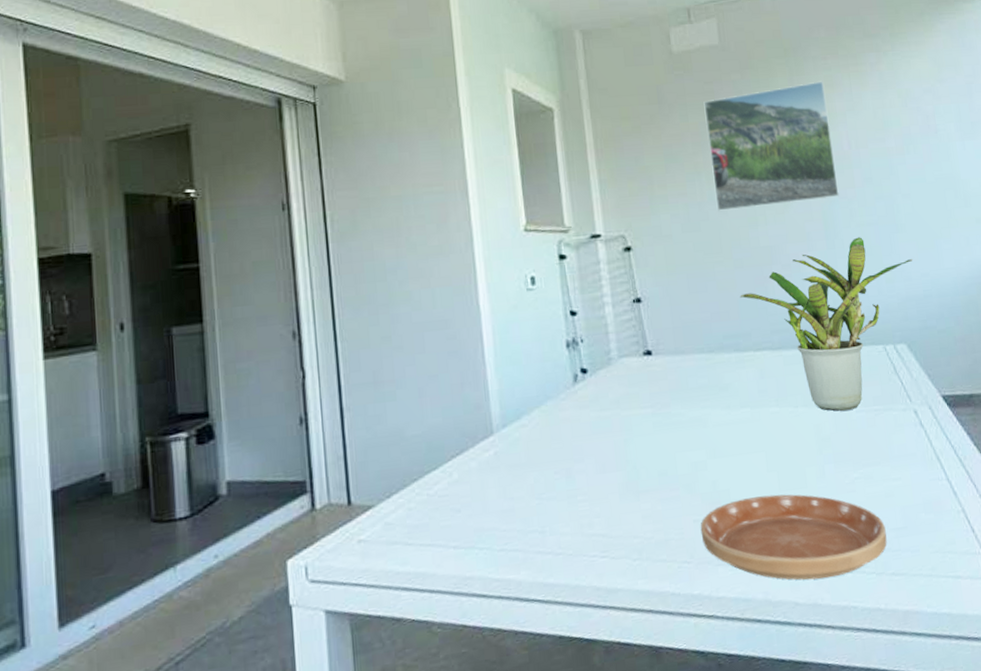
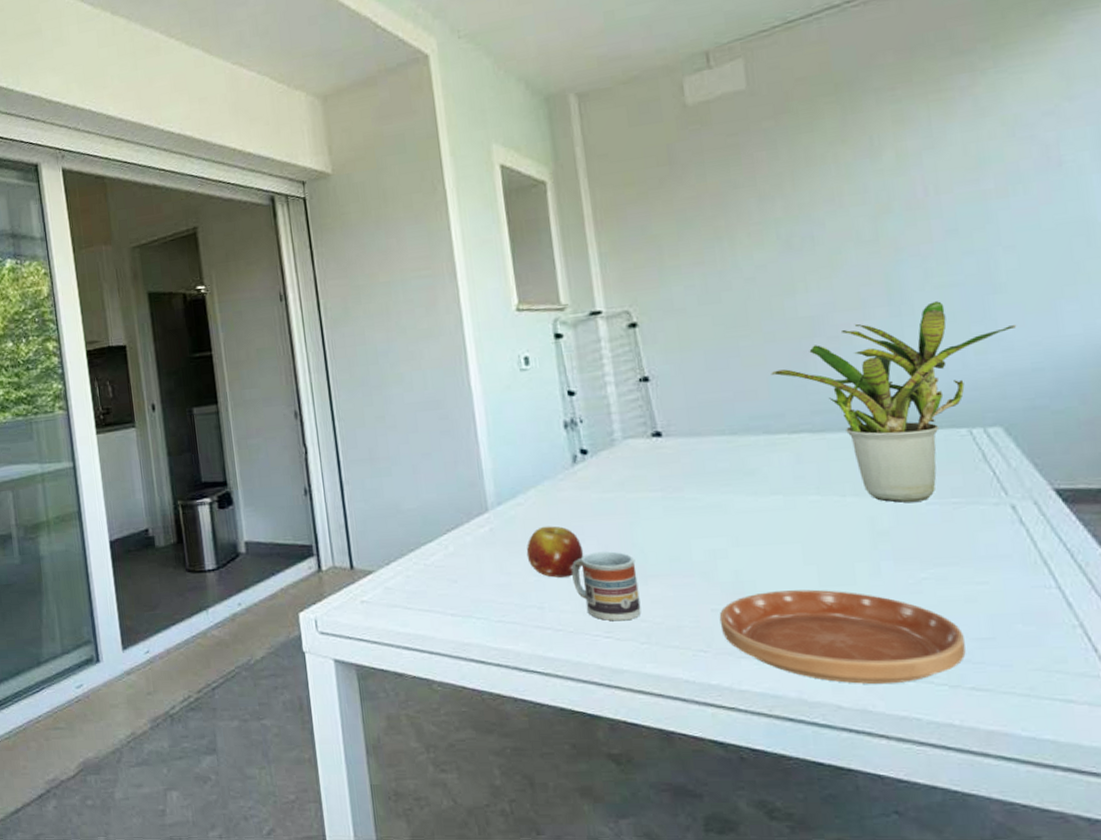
fruit: none [529,446,583,500] -> present [526,526,584,578]
cup: none [571,469,634,540] -> present [571,551,642,622]
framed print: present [703,81,839,211] -> none [726,116,909,280]

